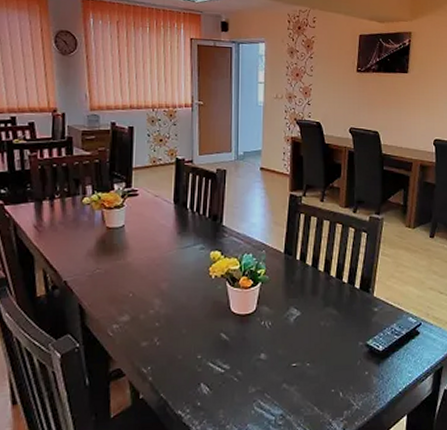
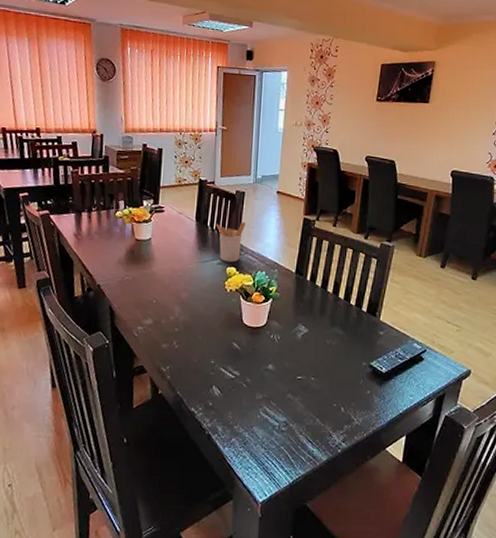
utensil holder: none [196,202,229,246] -> present [215,222,246,263]

